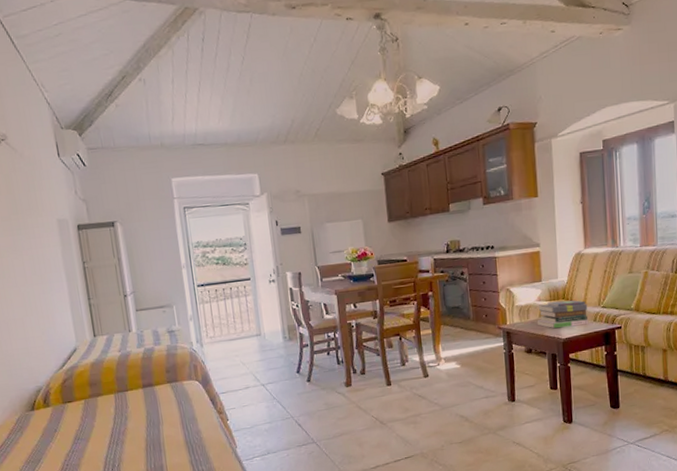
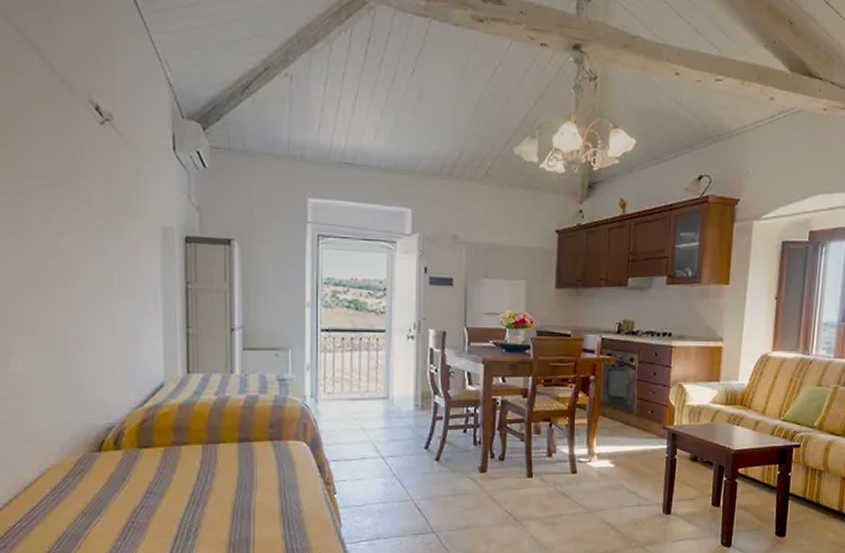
books: present [536,300,589,329] -> none [707,406,767,438]

